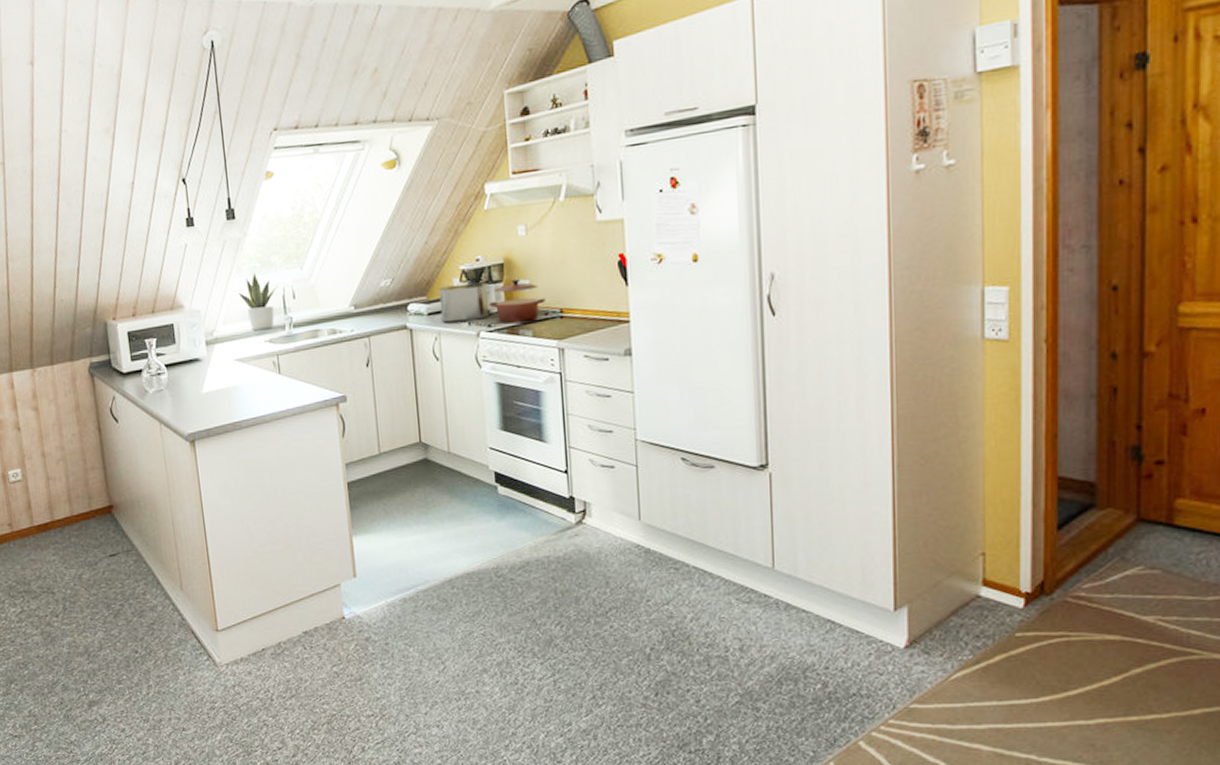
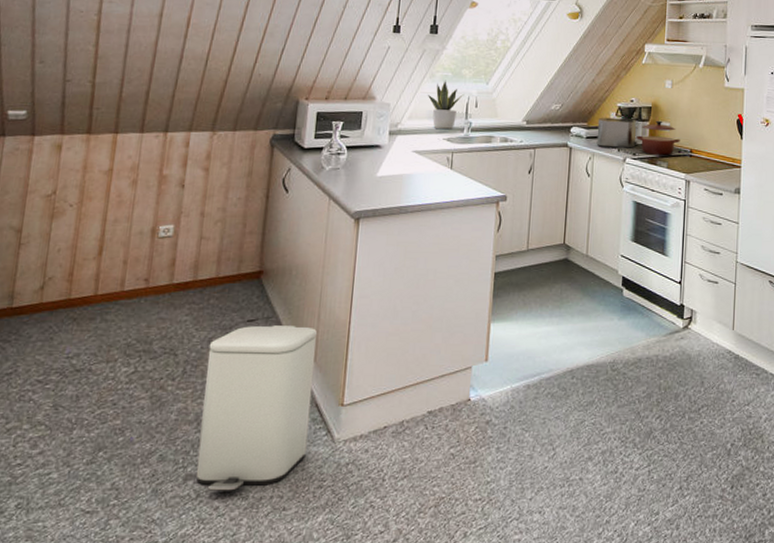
pedal bin: none [80,556,193,715] -> present [195,325,318,491]

